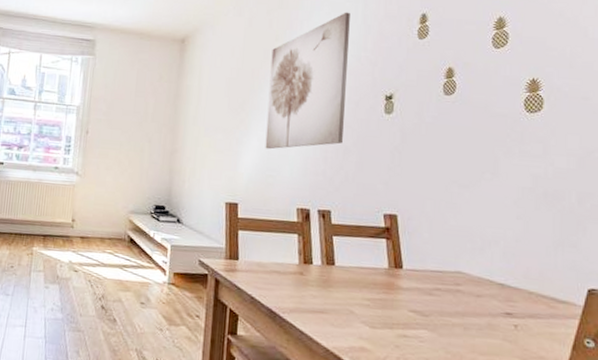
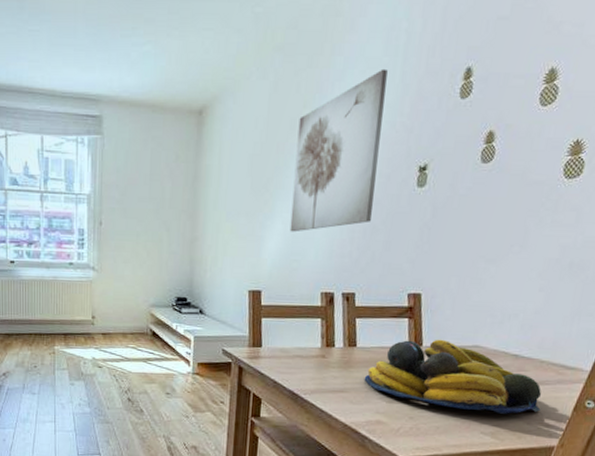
fruit bowl: none [344,261,537,349] -> present [364,339,542,414]

